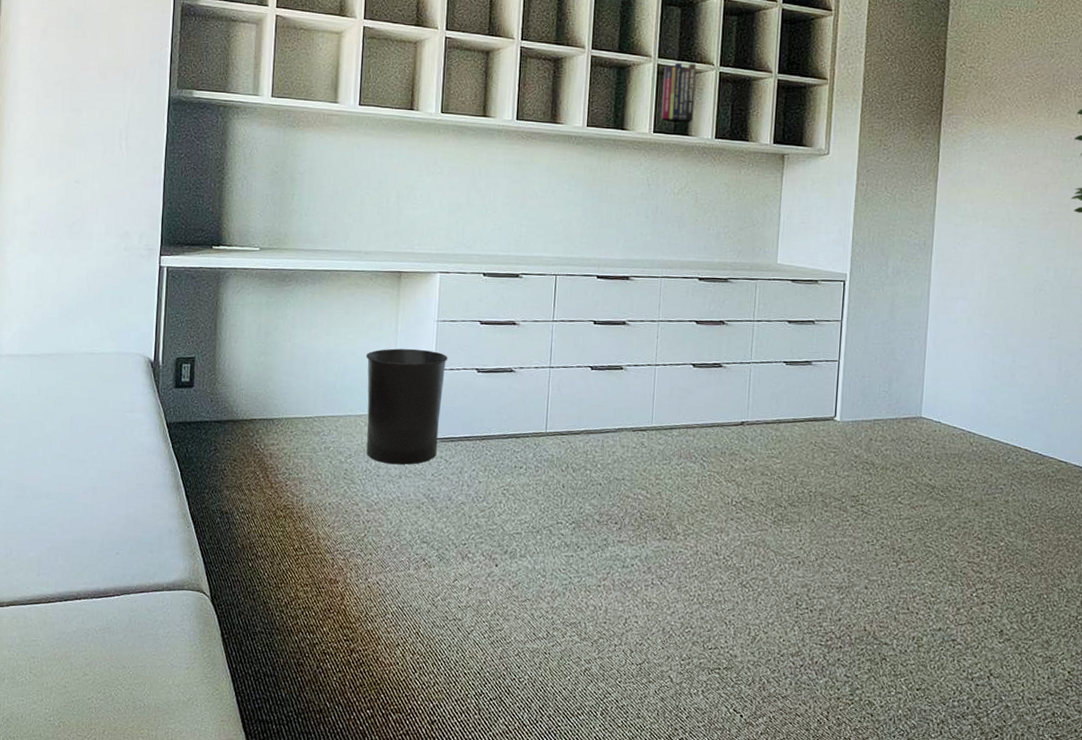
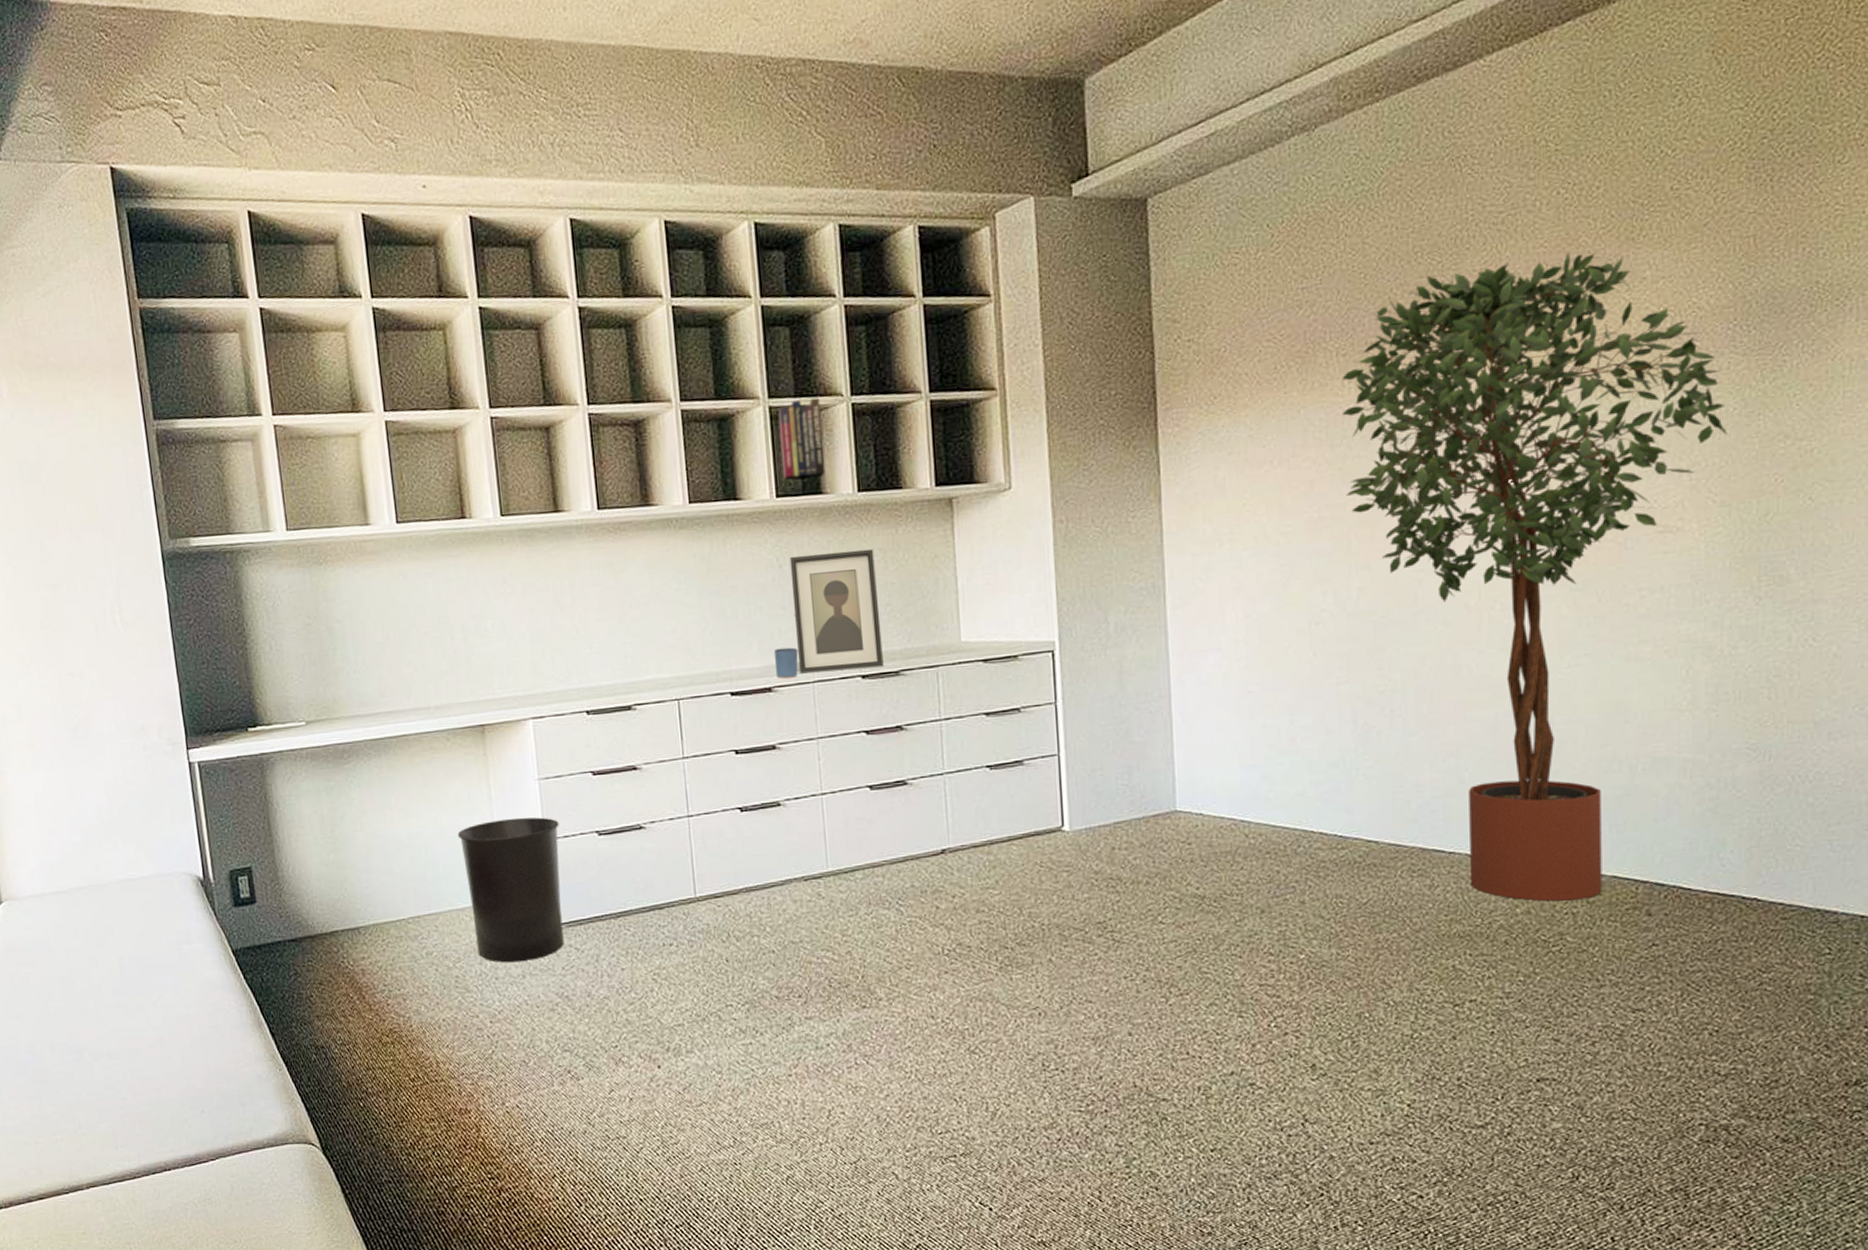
mug: none [634,247,653,273] -> present [773,647,799,680]
picture frame: none [652,179,721,274] -> present [789,548,884,674]

